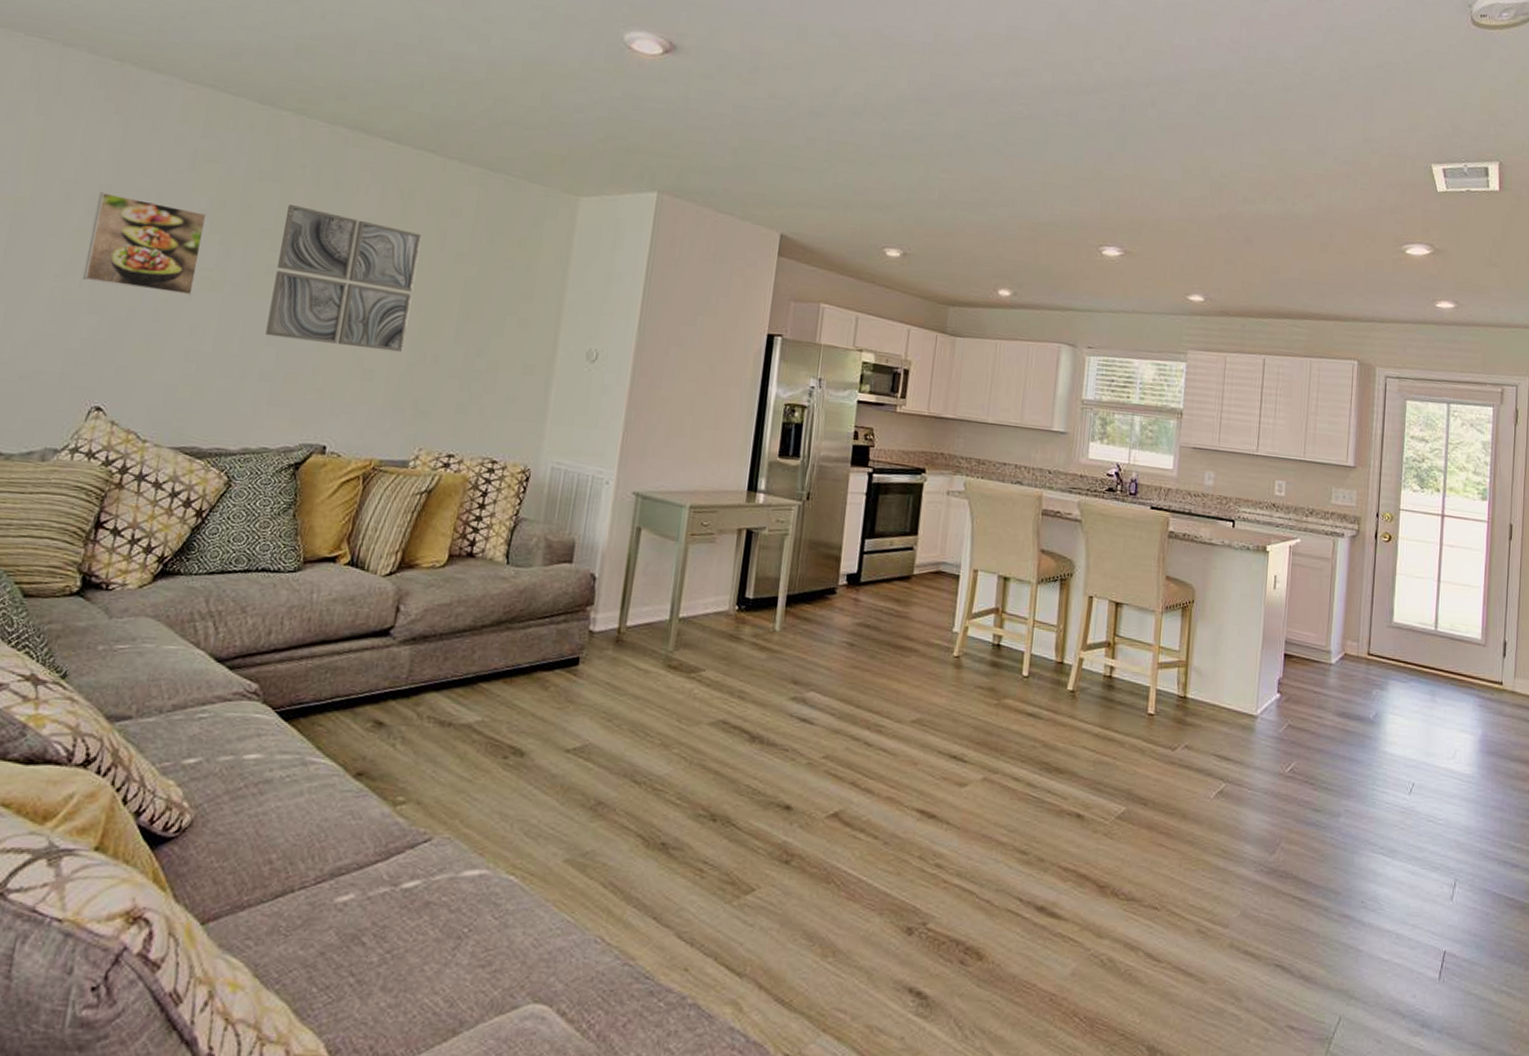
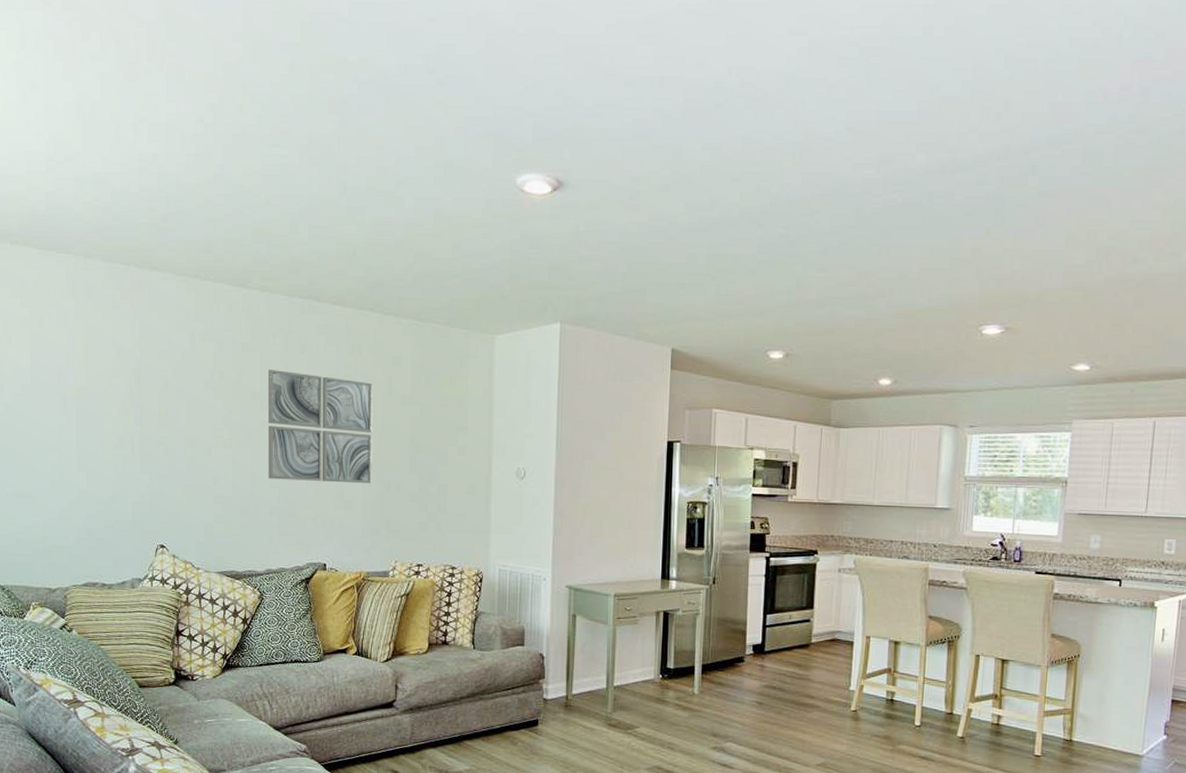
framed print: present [83,192,207,296] -> none [132,376,210,452]

